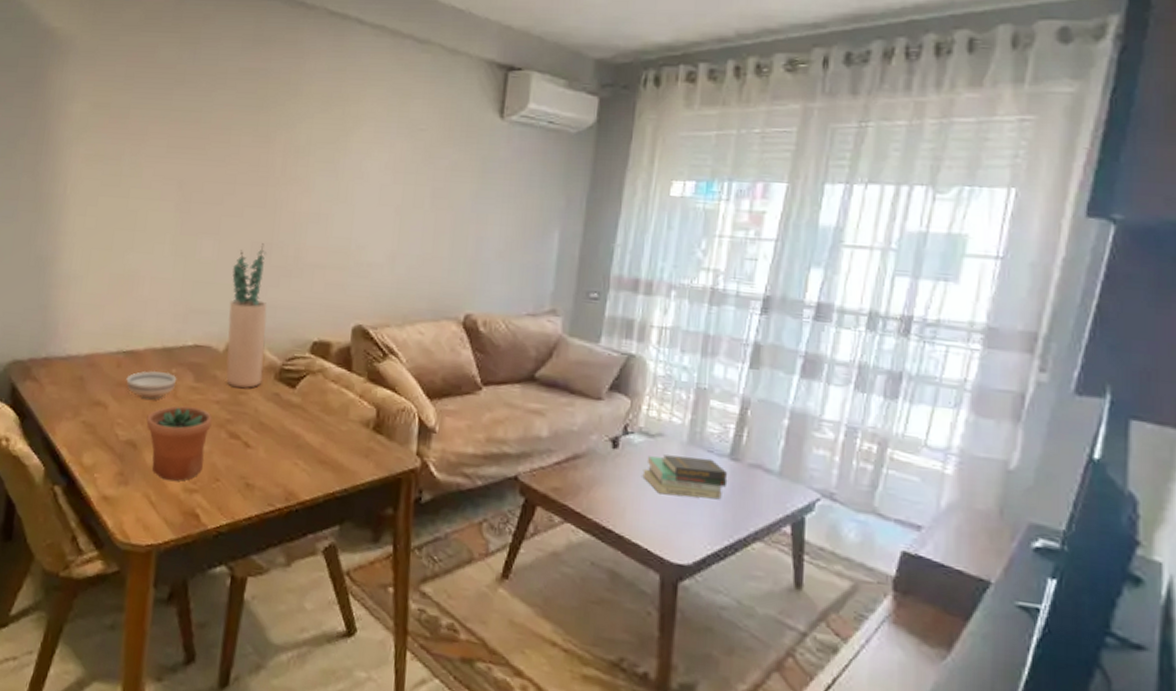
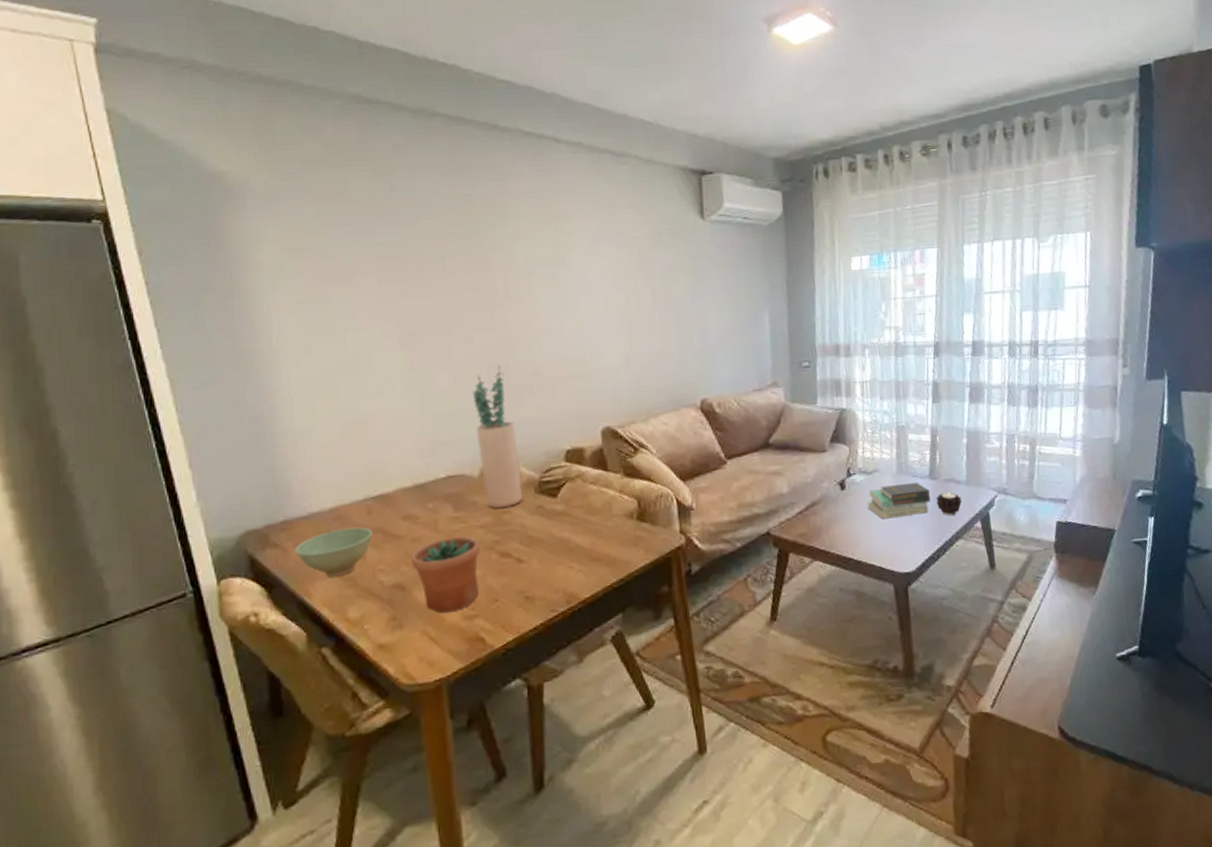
bowl: none [49,375,119,421] -> present [295,527,373,577]
bowl: present [126,370,177,400] -> none [380,508,436,540]
candle: none [734,480,769,510] -> present [936,492,962,515]

